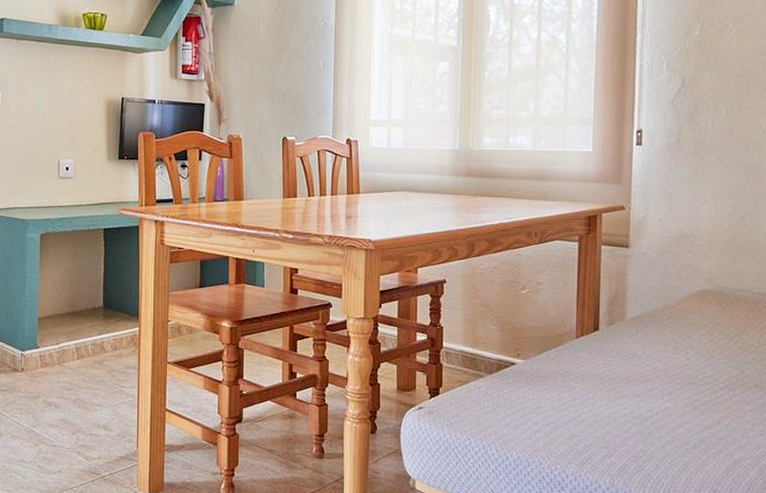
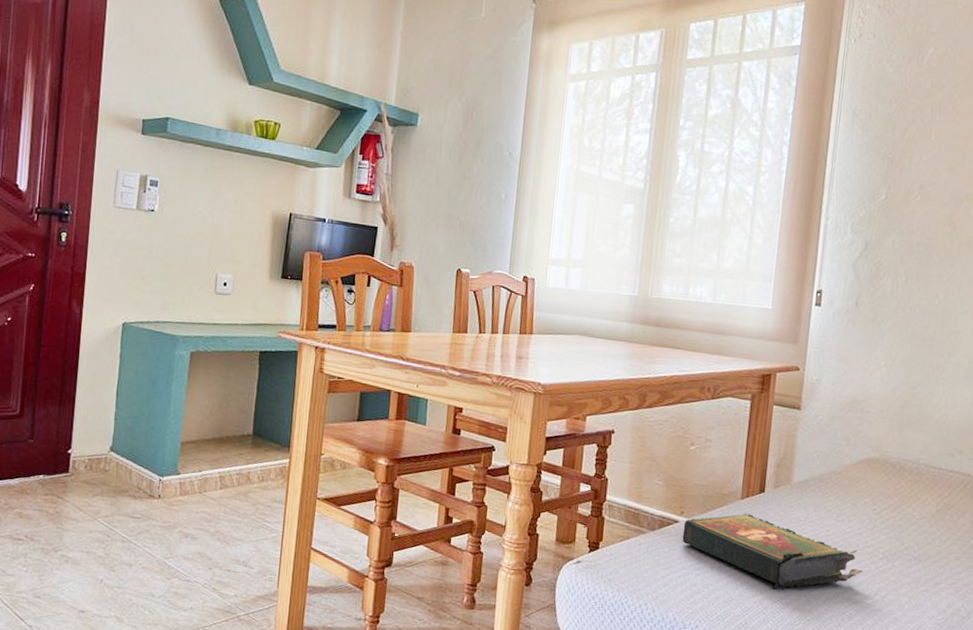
book: none [520,351,704,424] -> present [682,512,864,590]

